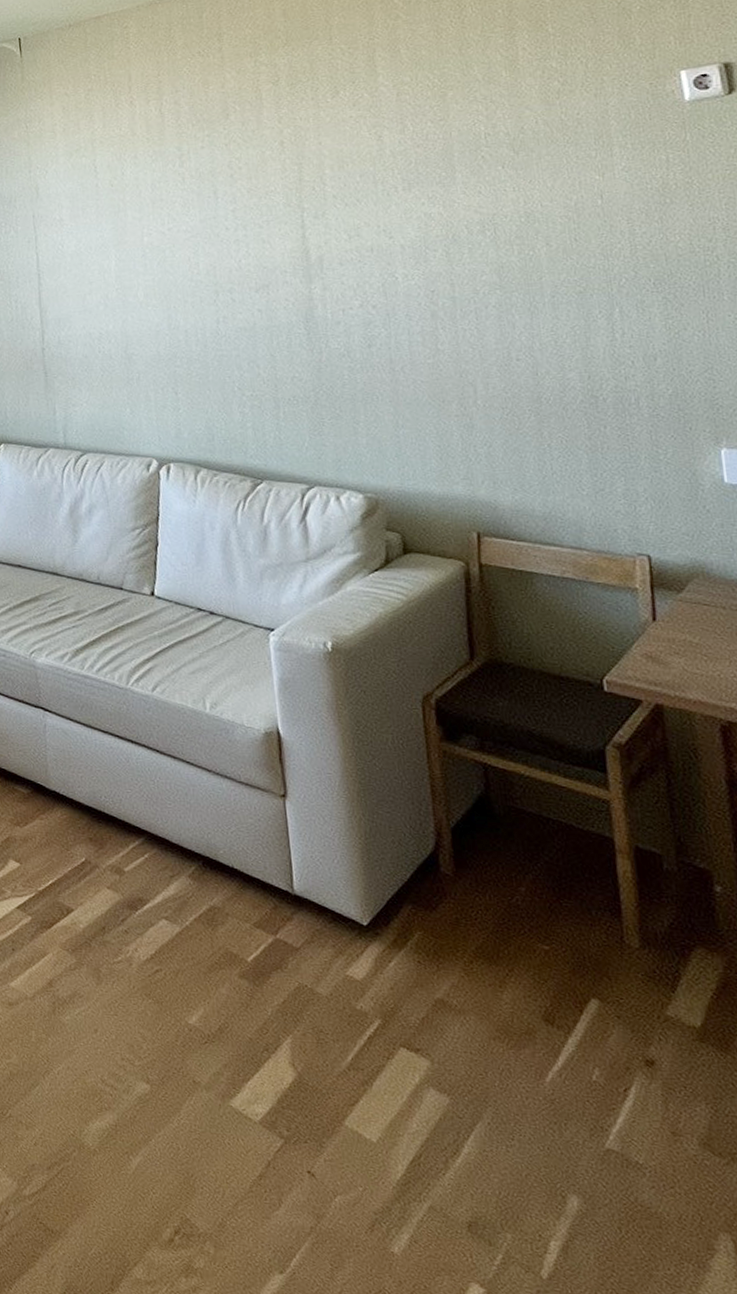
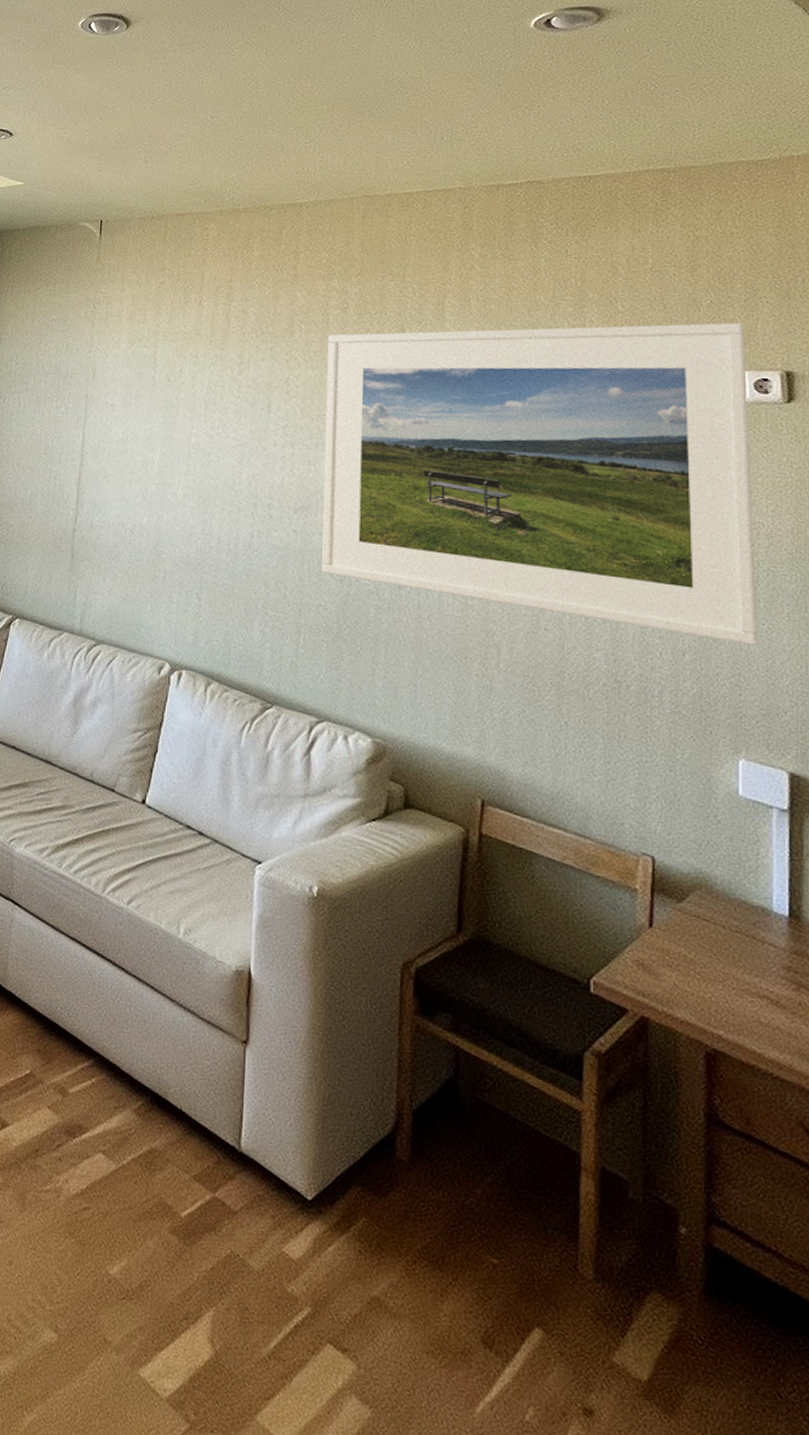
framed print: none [264,23,727,346] -> present [322,322,759,646]

